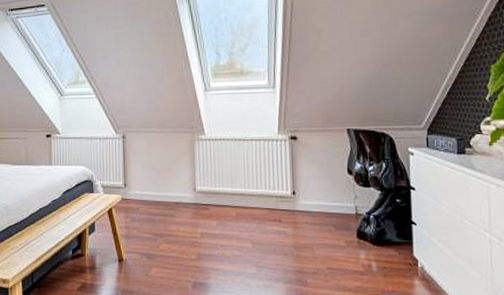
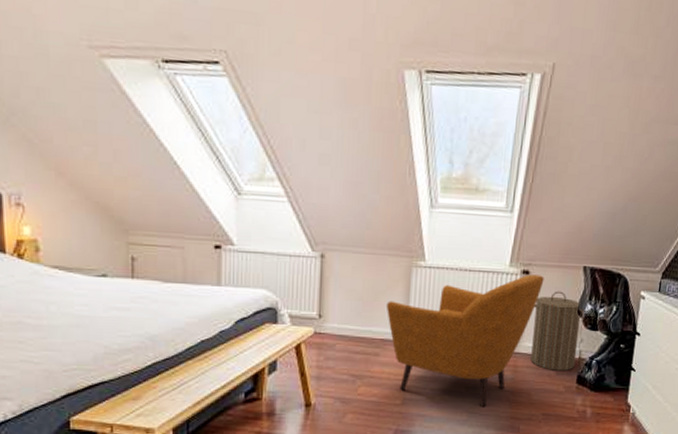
armchair: none [176,139,311,262] -> present [386,274,544,407]
laundry hamper: none [306,152,353,226] -> present [530,291,581,371]

